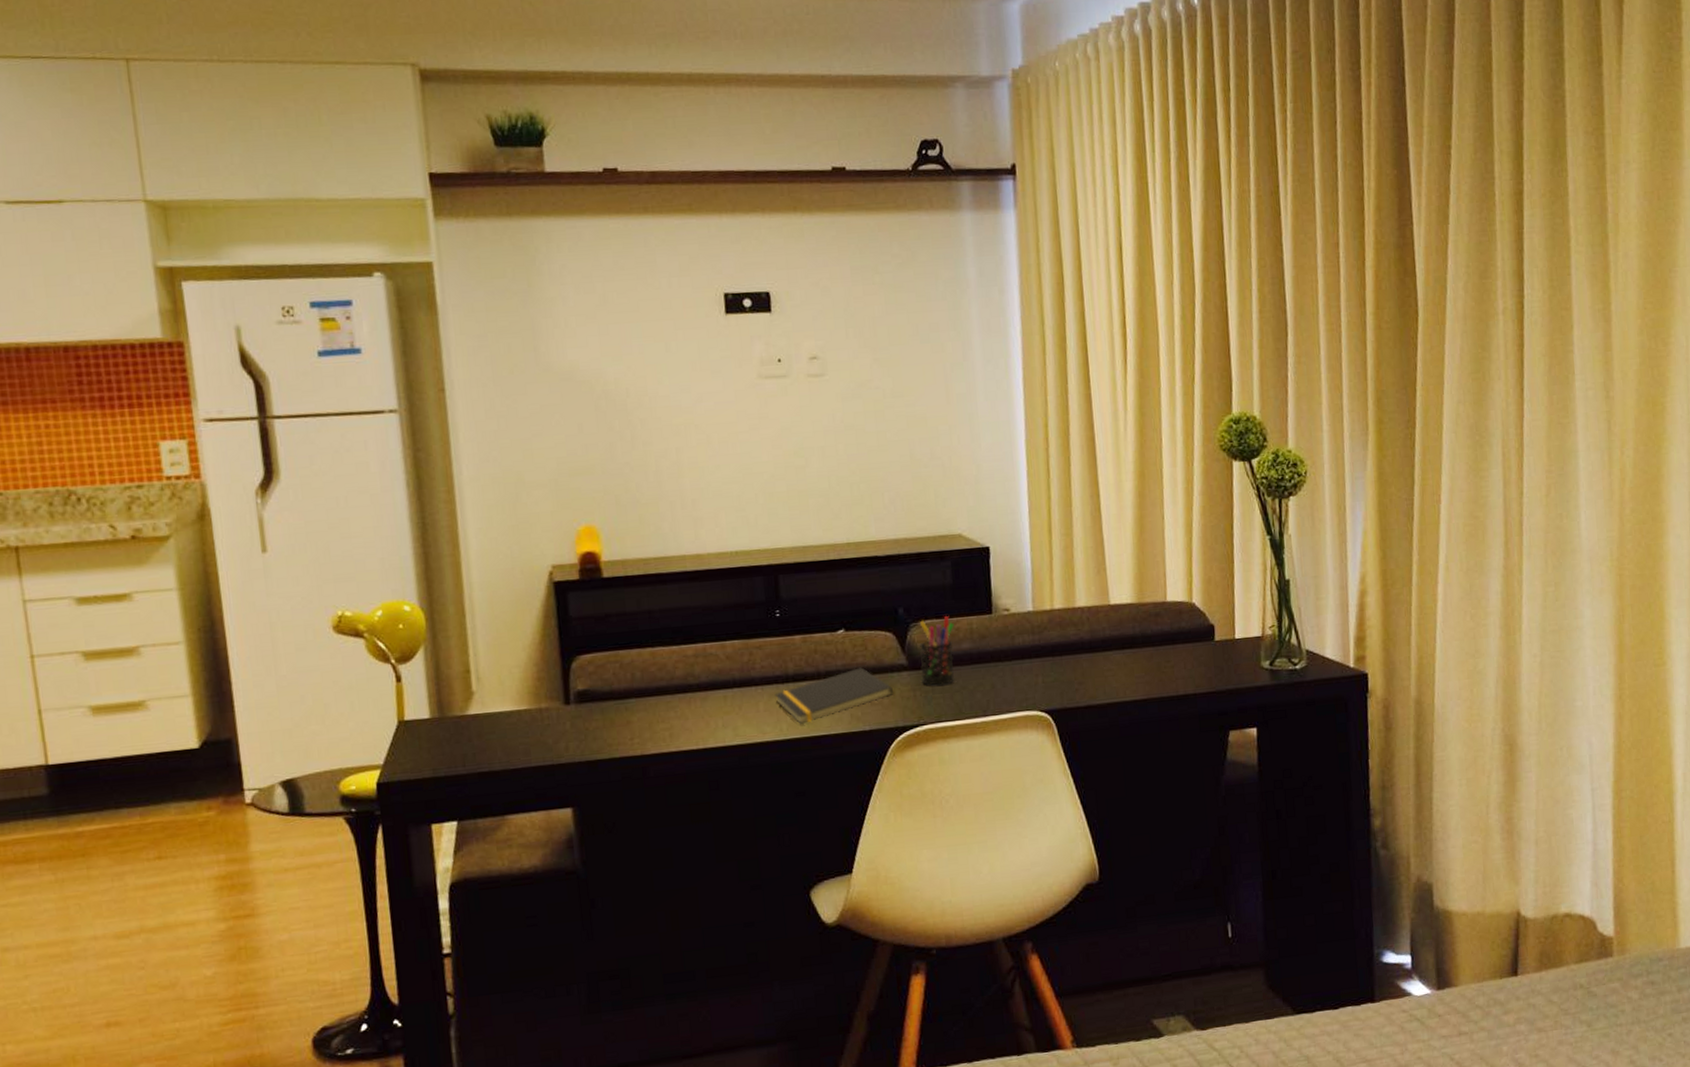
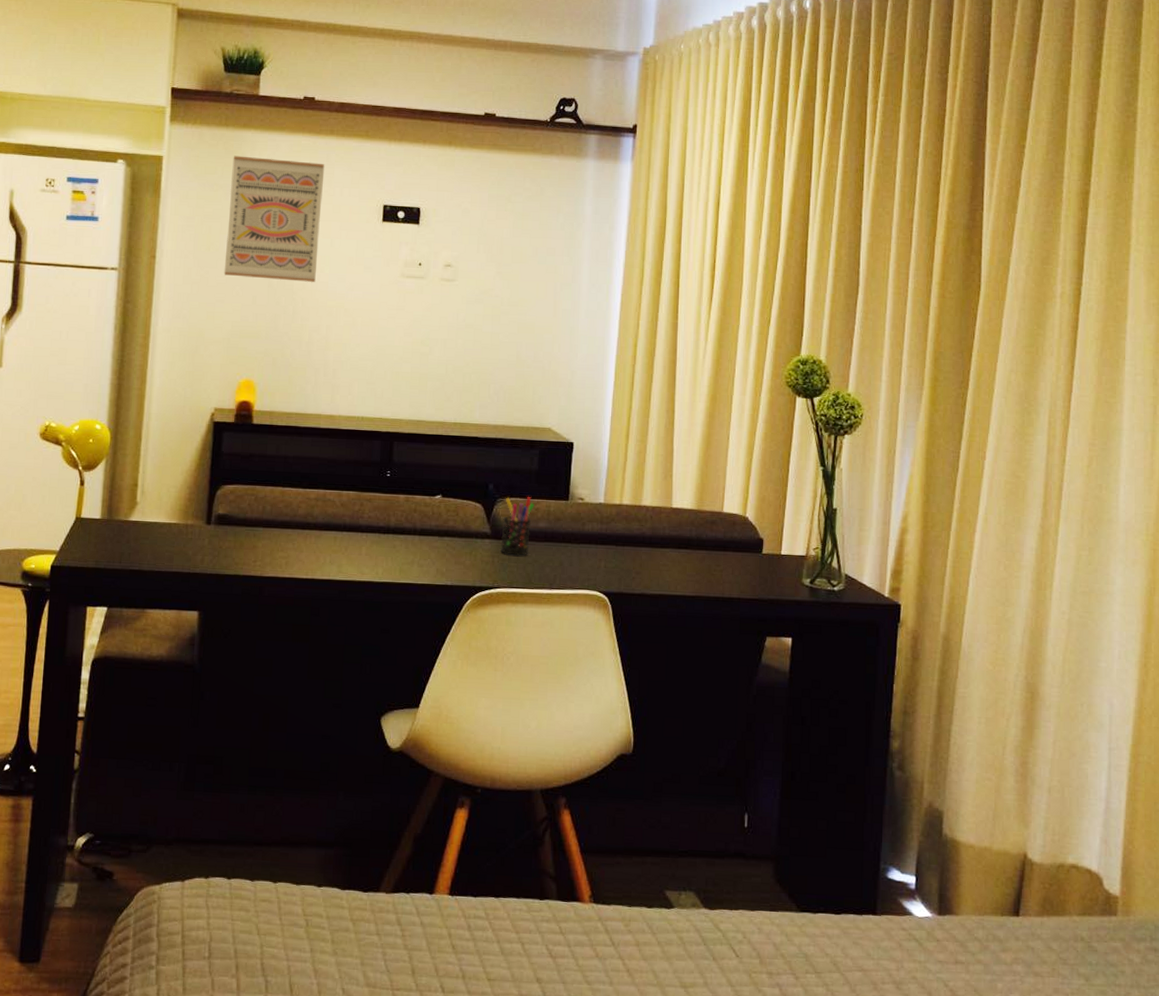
wall art: none [524,250,654,402] -> present [224,155,325,282]
notepad: present [774,667,894,724] -> none [376,530,476,571]

